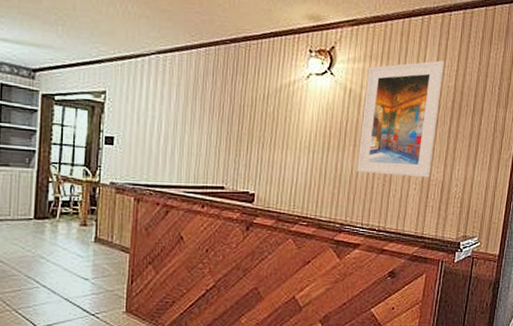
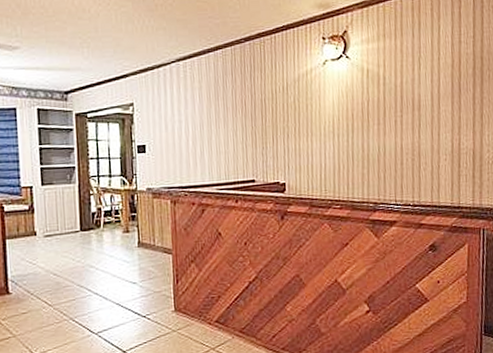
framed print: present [357,60,445,178] -> none [383,29,461,150]

